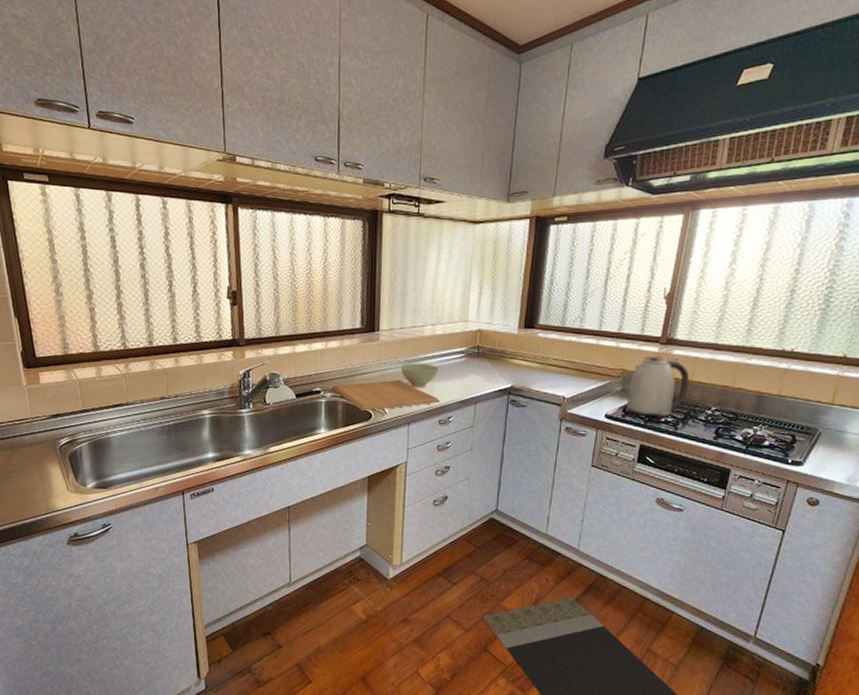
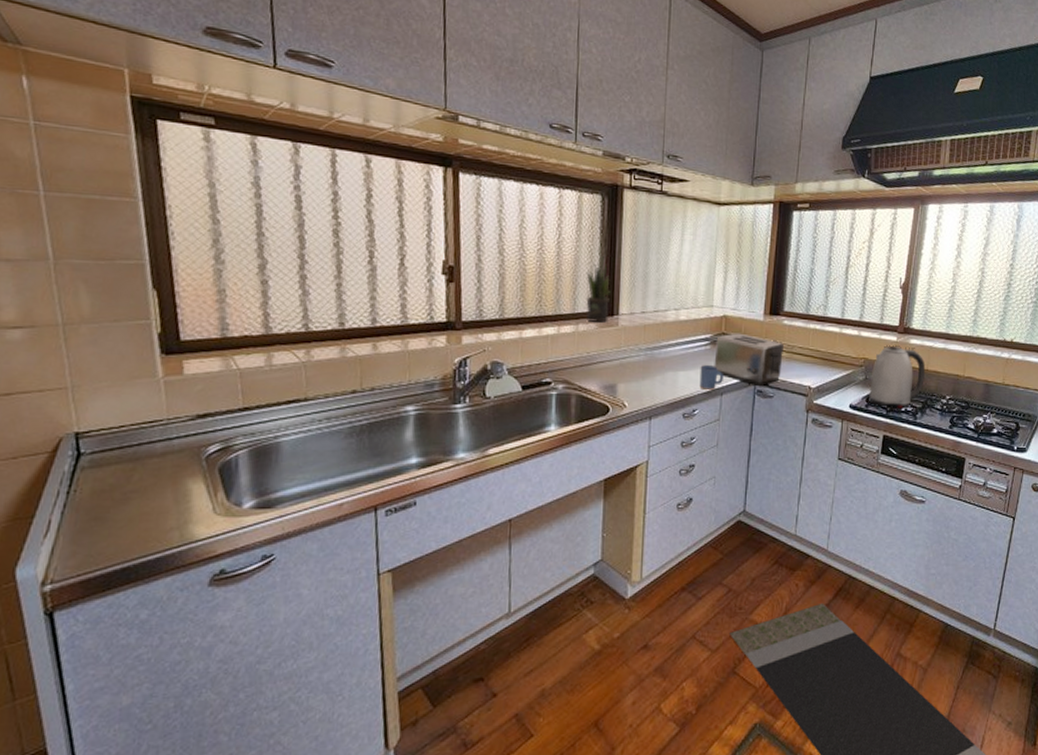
chopping board: present [332,379,440,411] -> none [564,369,684,404]
potted plant: none [349,284,372,338] -> present [586,263,611,323]
bowl: present [400,363,438,388] -> none [641,350,682,378]
mug: none [454,376,478,399] -> present [699,365,723,390]
toaster: none [468,346,538,397] -> present [714,333,783,387]

